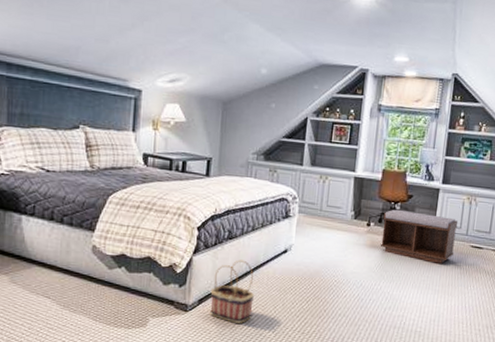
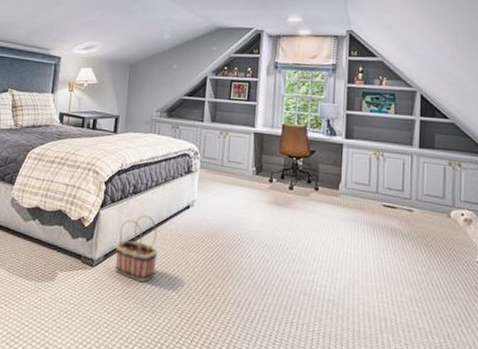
bench: present [381,209,458,264] -> none [285,165,366,224]

